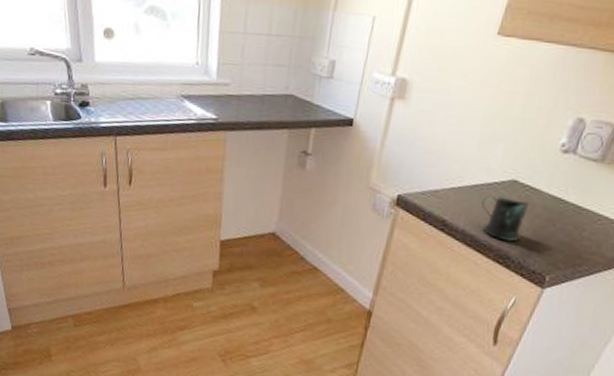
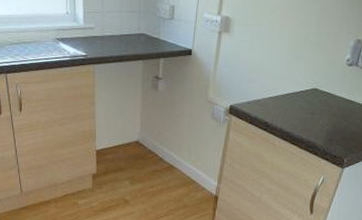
mug: present [482,195,530,242] -> none [293,101,328,135]

